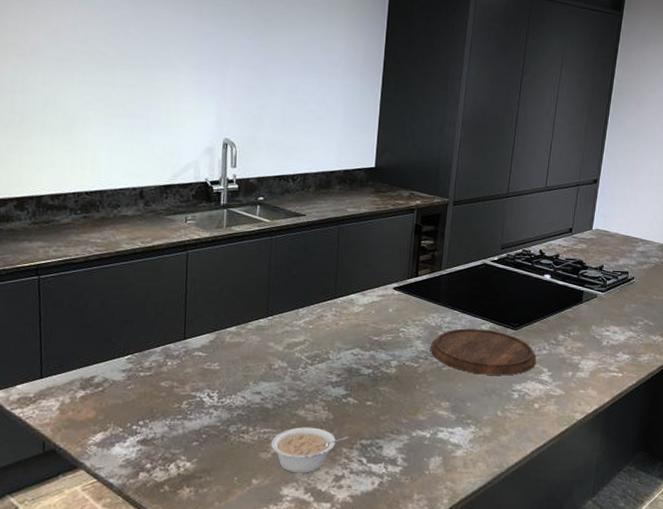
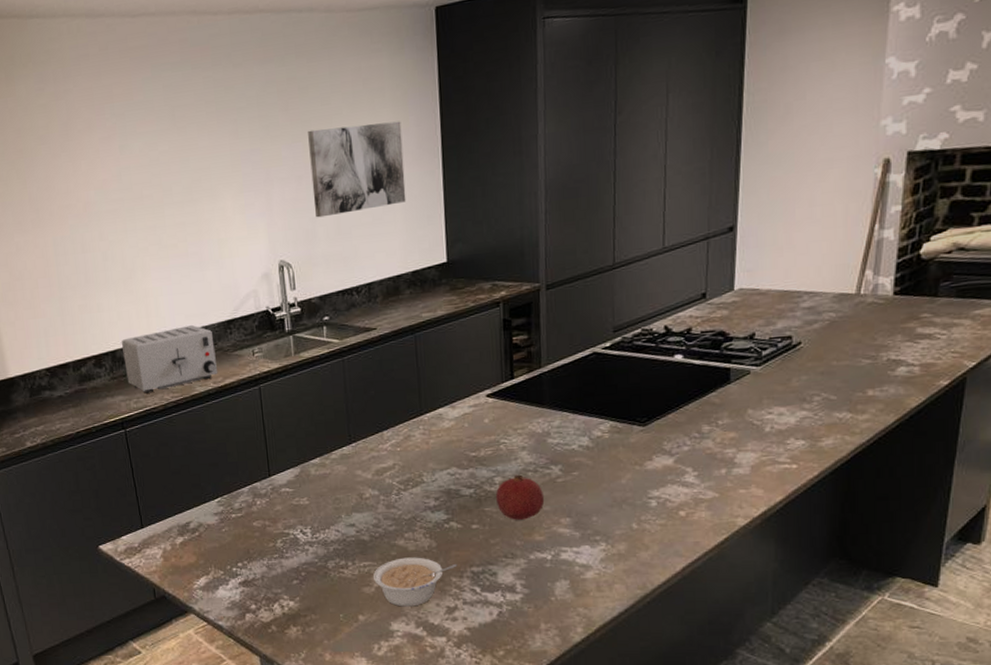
toaster: none [49,183,148,244] -> present [121,325,218,394]
wall art: none [264,28,352,109] -> present [308,121,406,218]
fruit: none [389,360,431,401] -> present [495,474,545,520]
cutting board: present [431,328,537,376] -> none [539,429,676,483]

